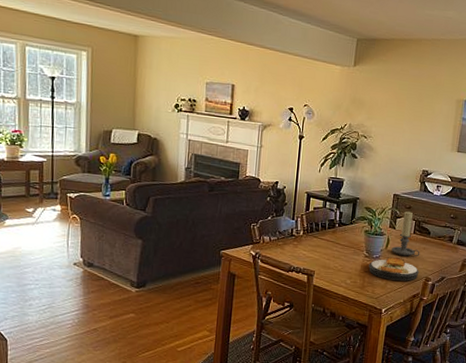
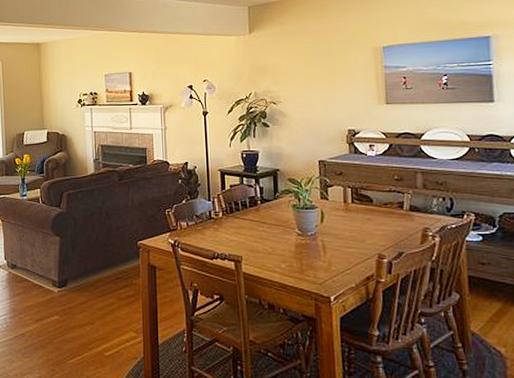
plate: present [369,256,419,281] -> none [304,232,368,261]
candle holder: present [391,211,420,257] -> none [327,178,365,231]

